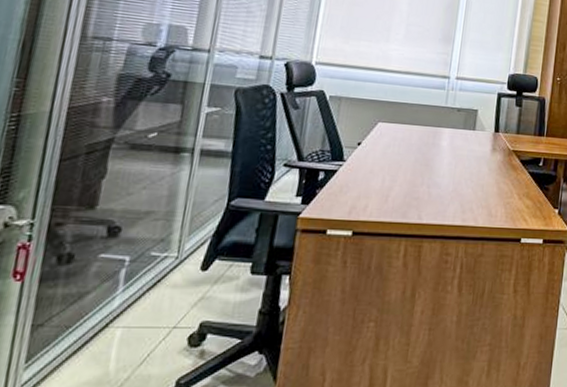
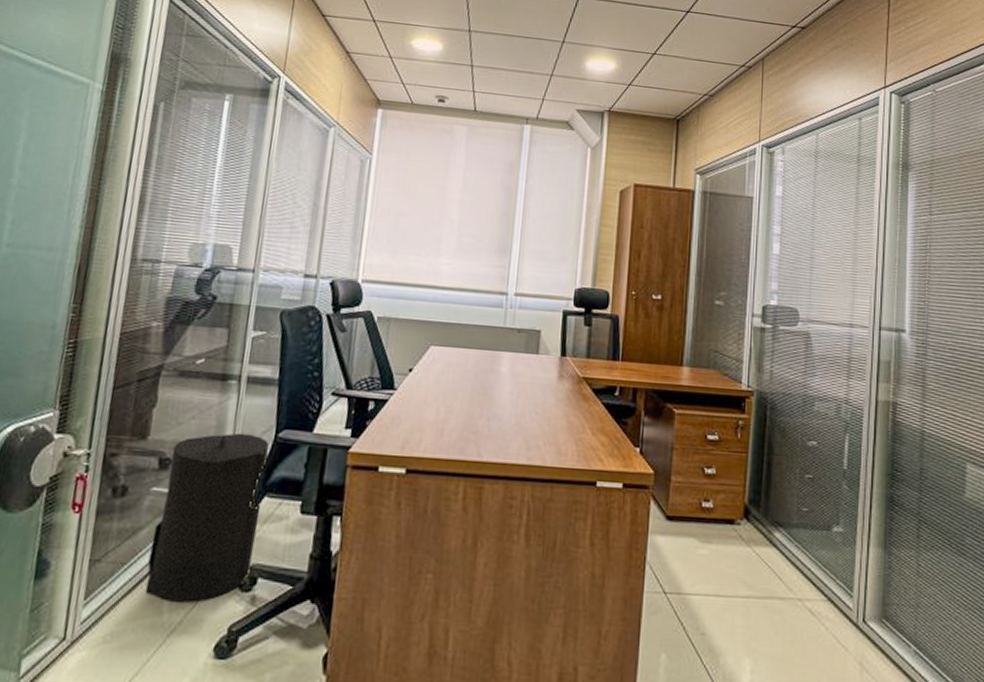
trash can: none [90,201,221,360] -> present [145,433,269,603]

